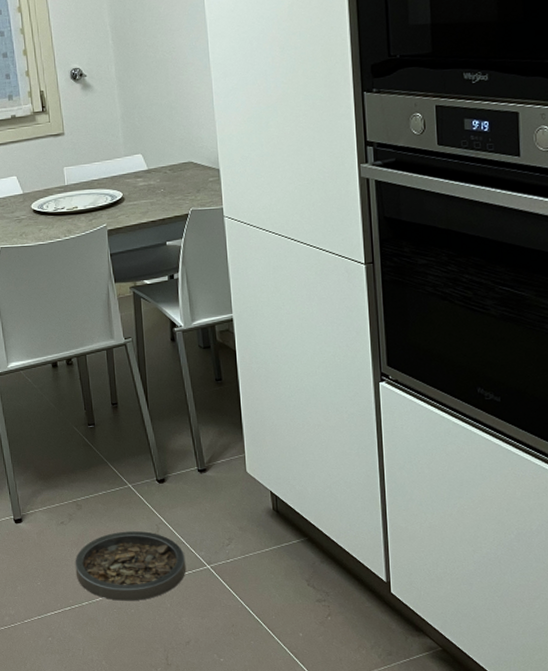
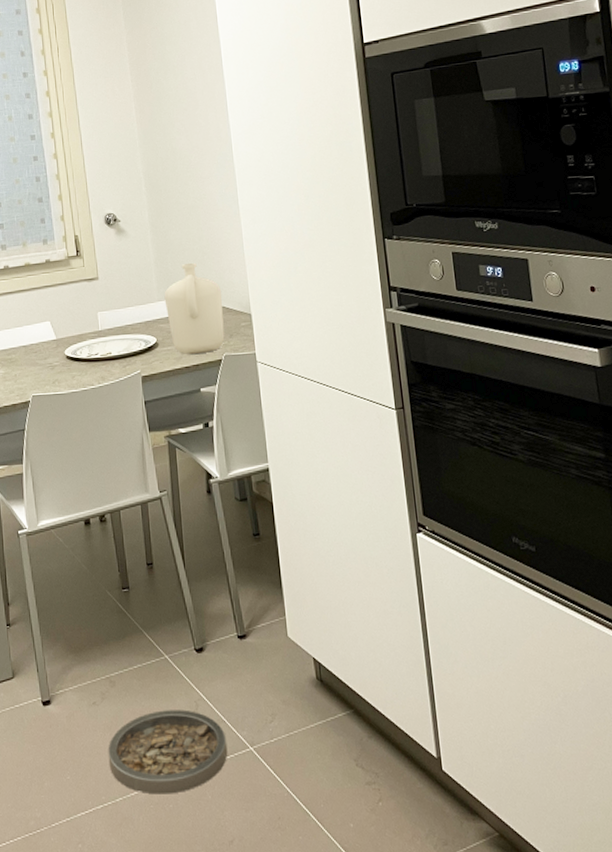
water jug: none [131,117,192,209] -> present [164,262,225,355]

